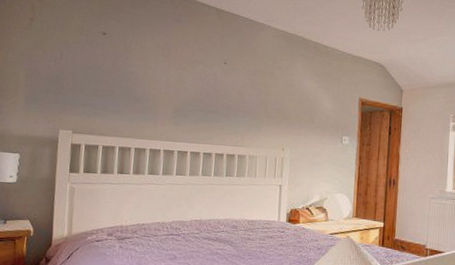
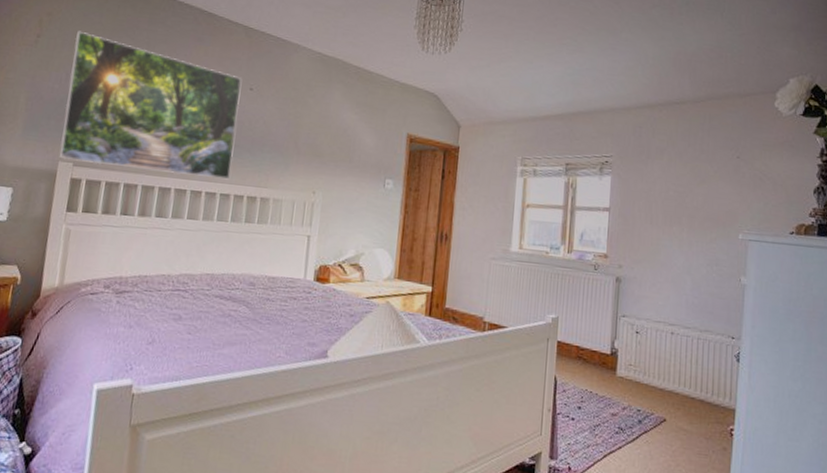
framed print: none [59,14,217,141] -> present [58,30,242,180]

